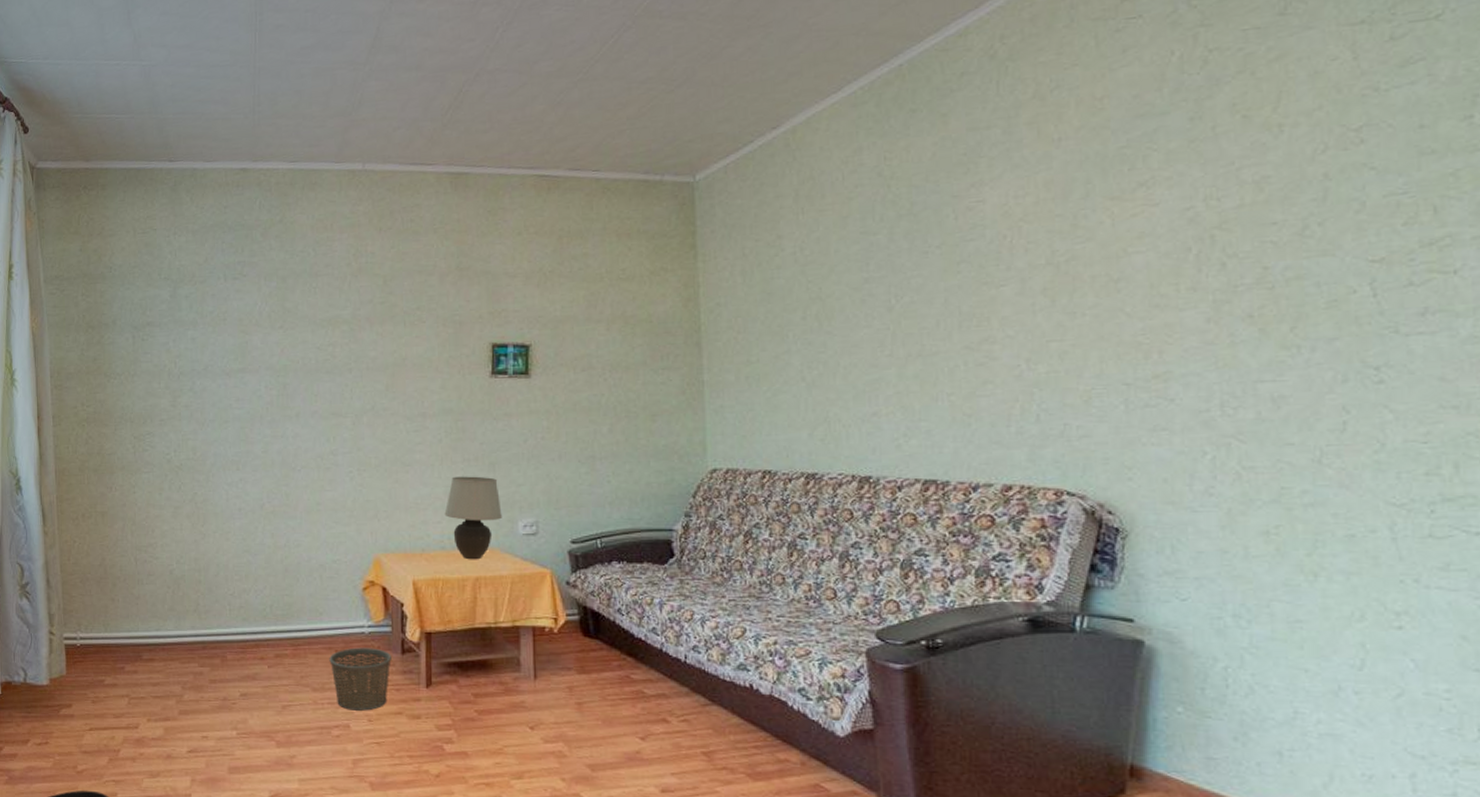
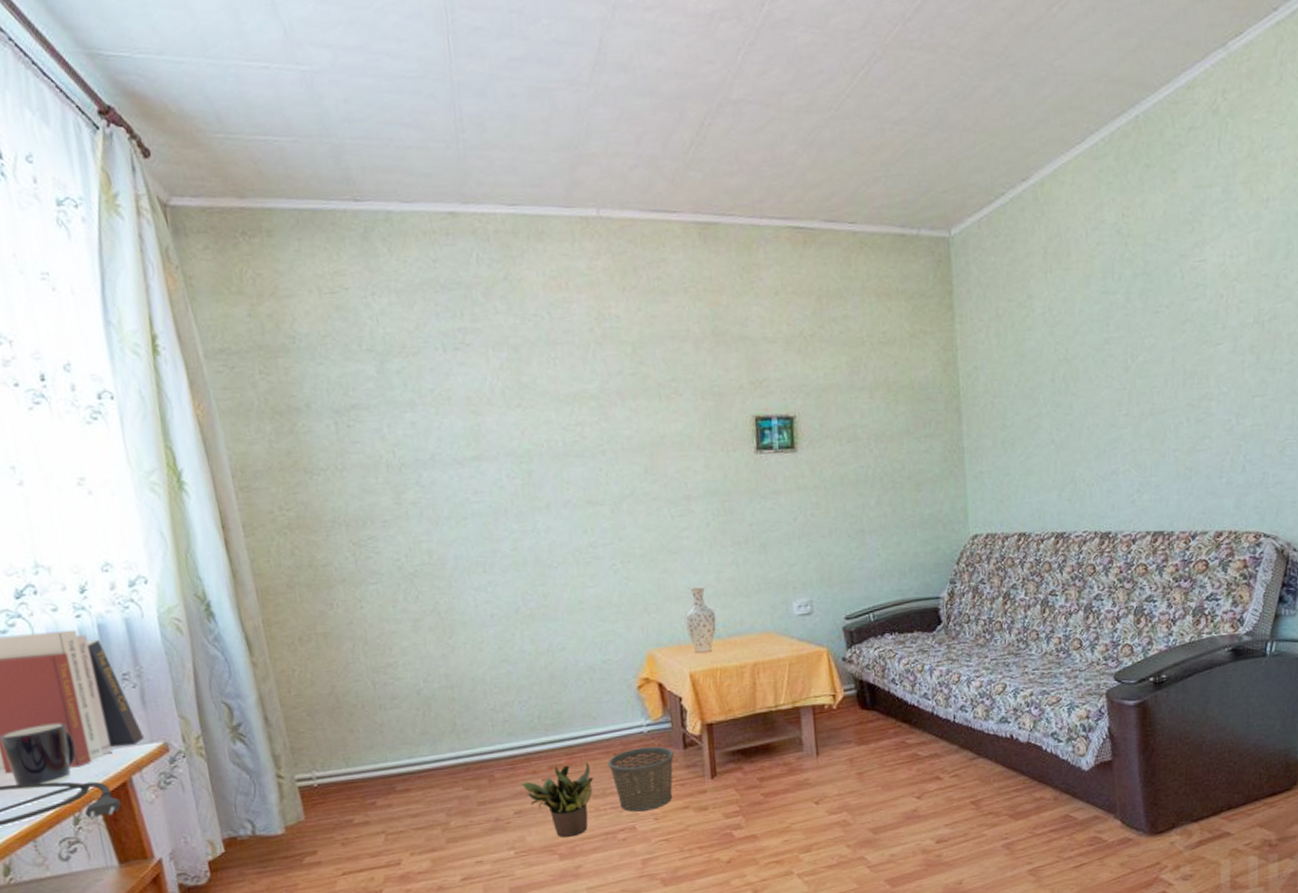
potted plant: none [249,654,315,726] -> present [520,761,594,837]
vase: none [412,499,442,563] -> present [684,586,717,654]
table lamp: present [444,476,502,560] -> none [717,559,776,646]

